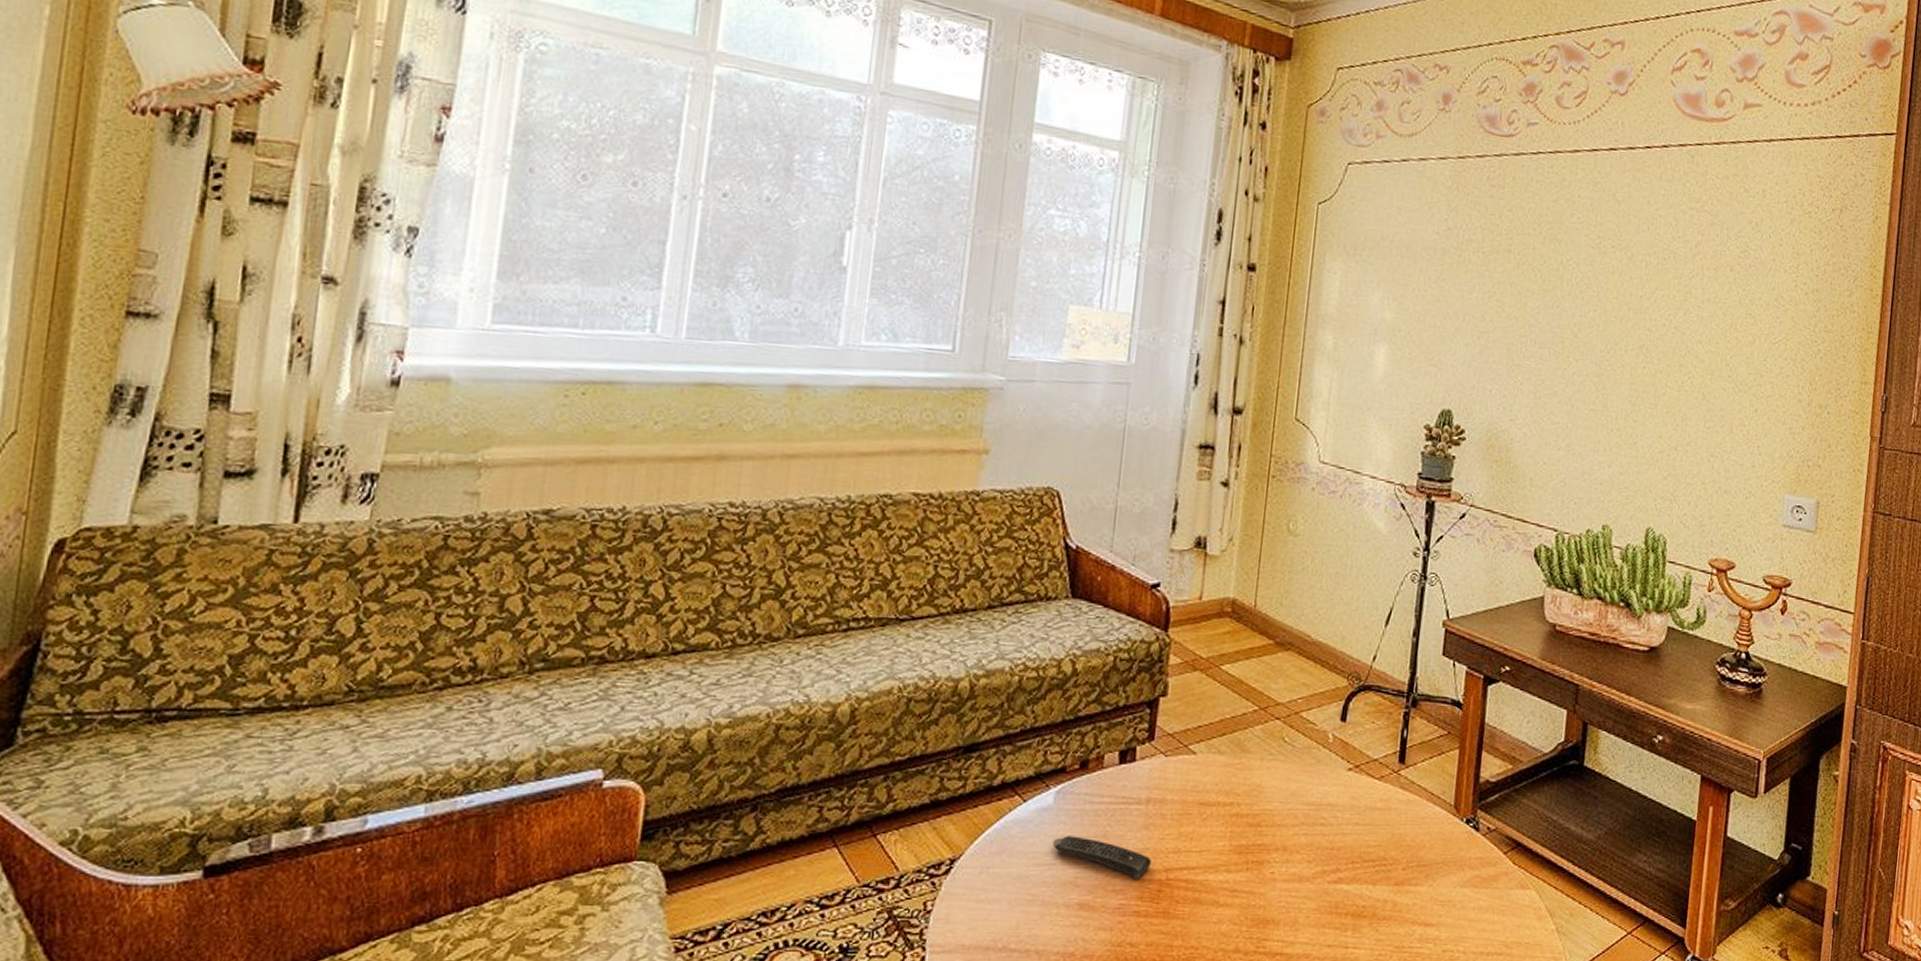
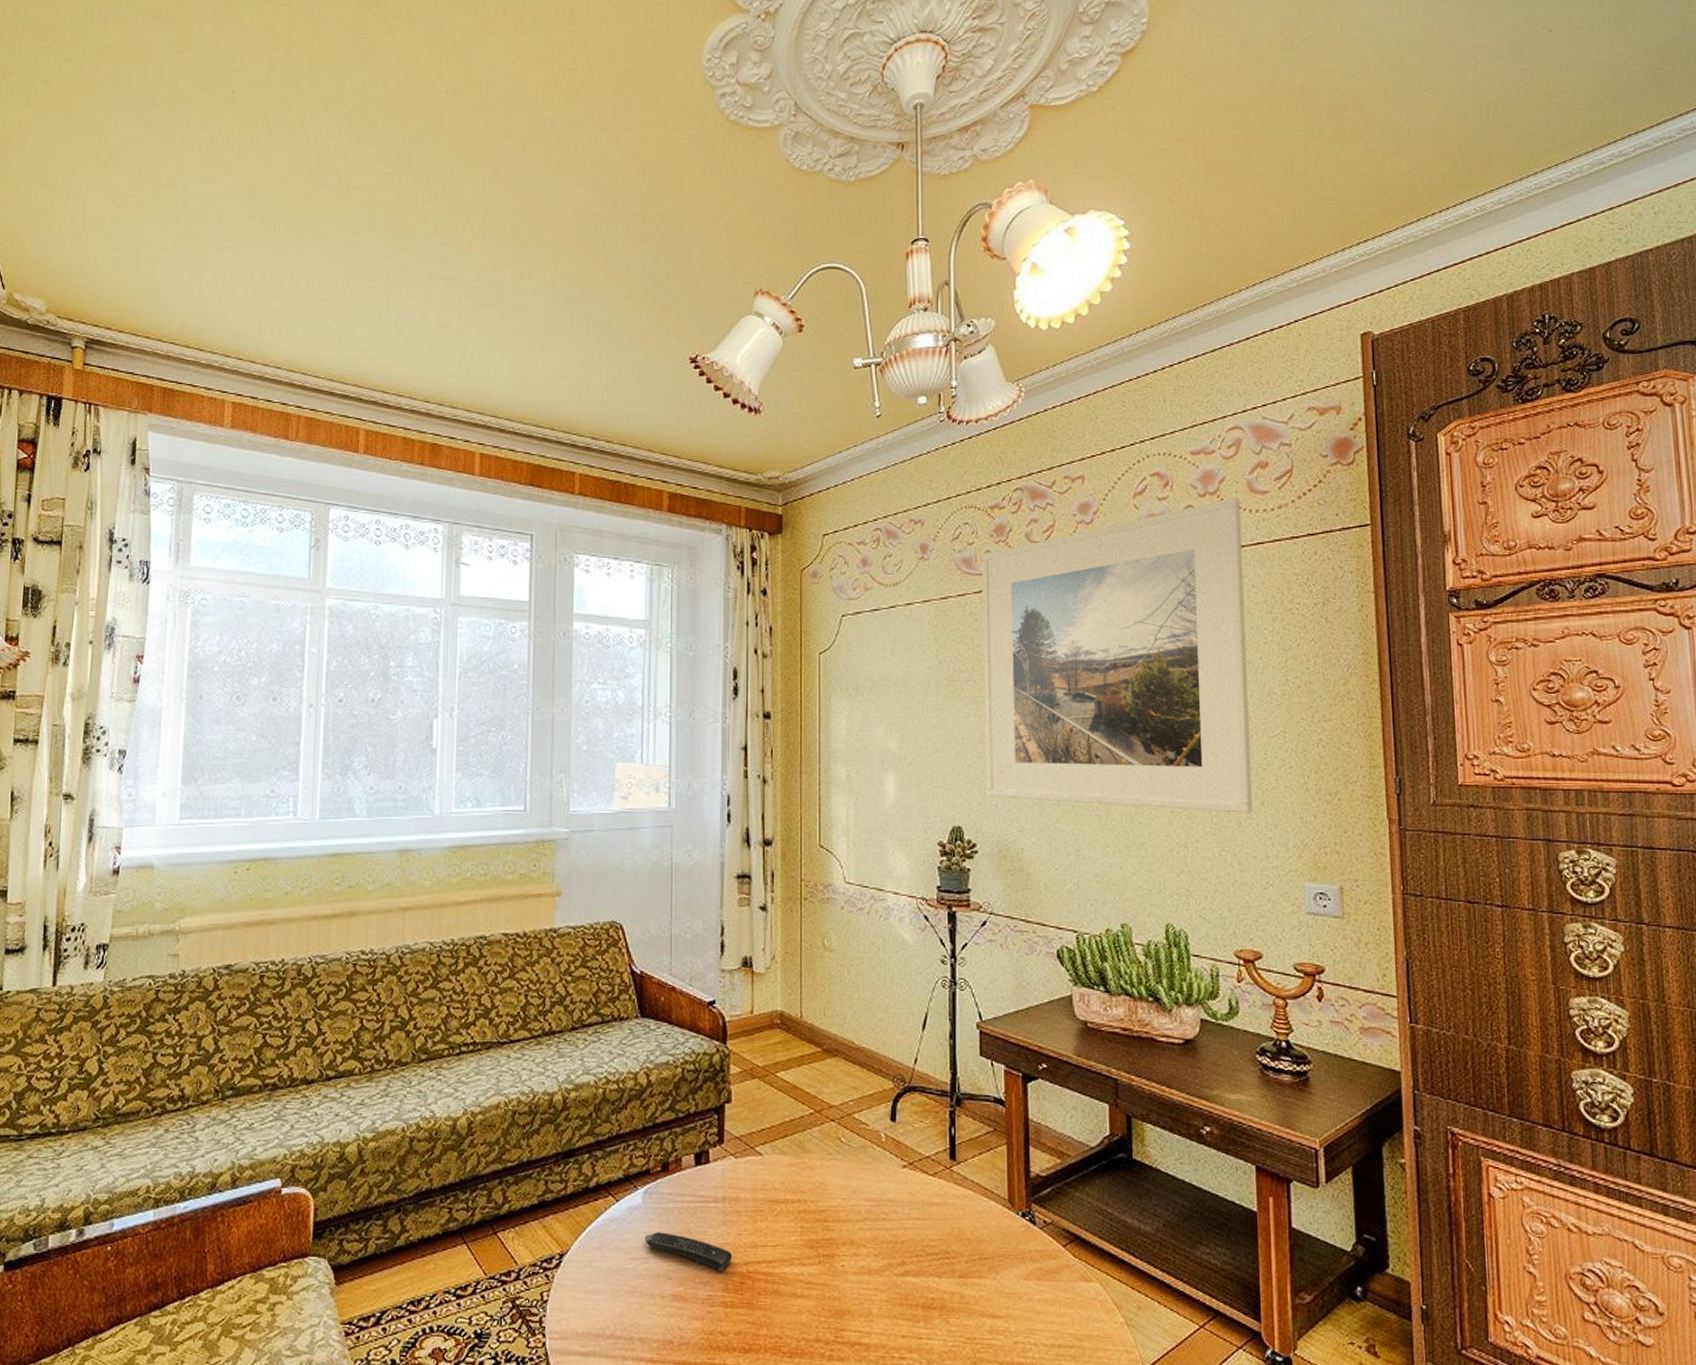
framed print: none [1481,87,1777,420] -> present [982,498,1253,813]

